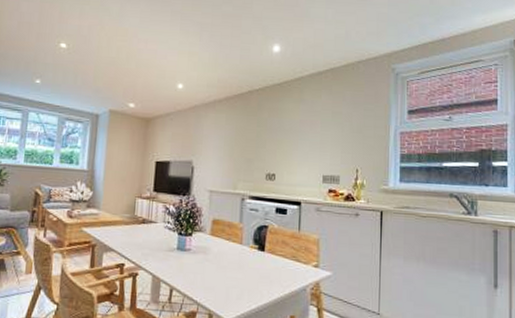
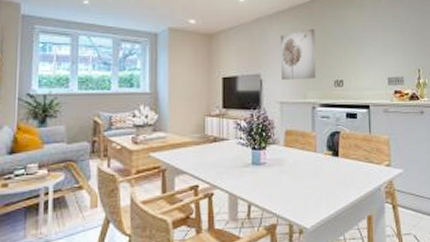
wall art: none [213,119,250,170] -> present [281,28,316,81]

